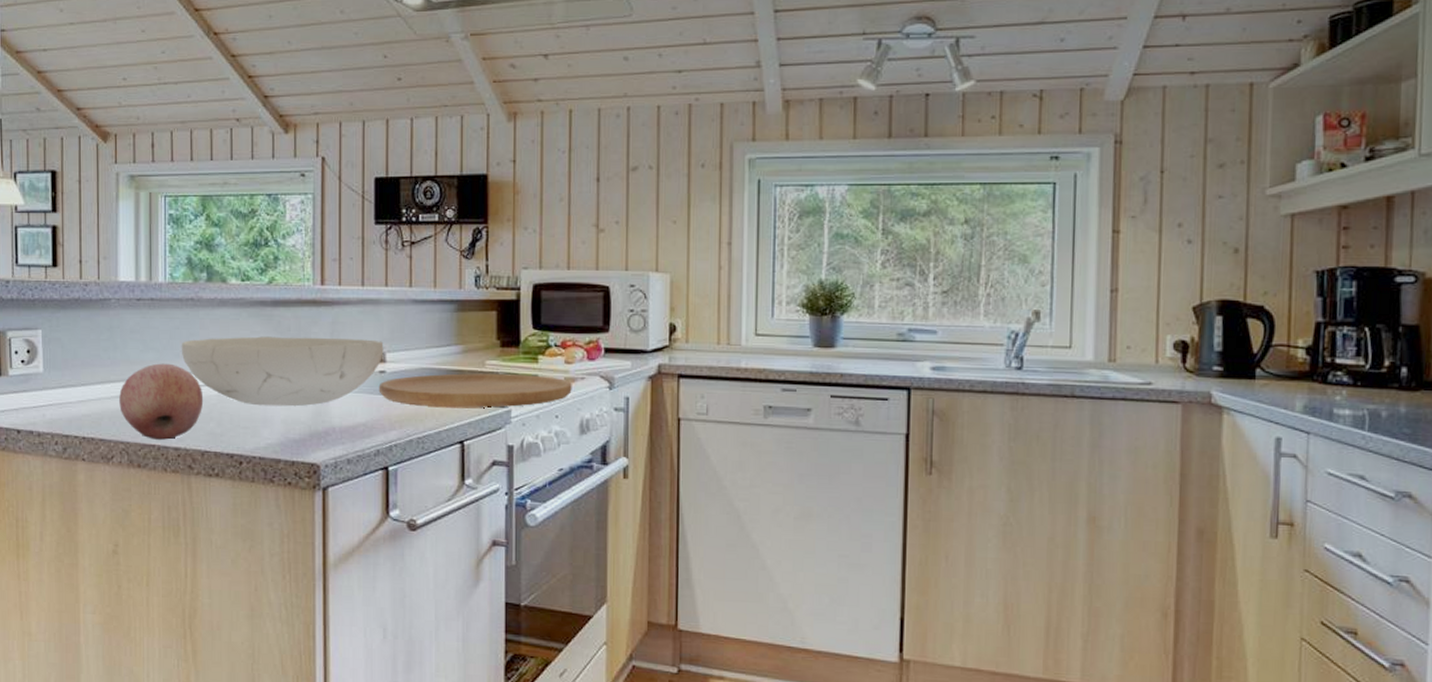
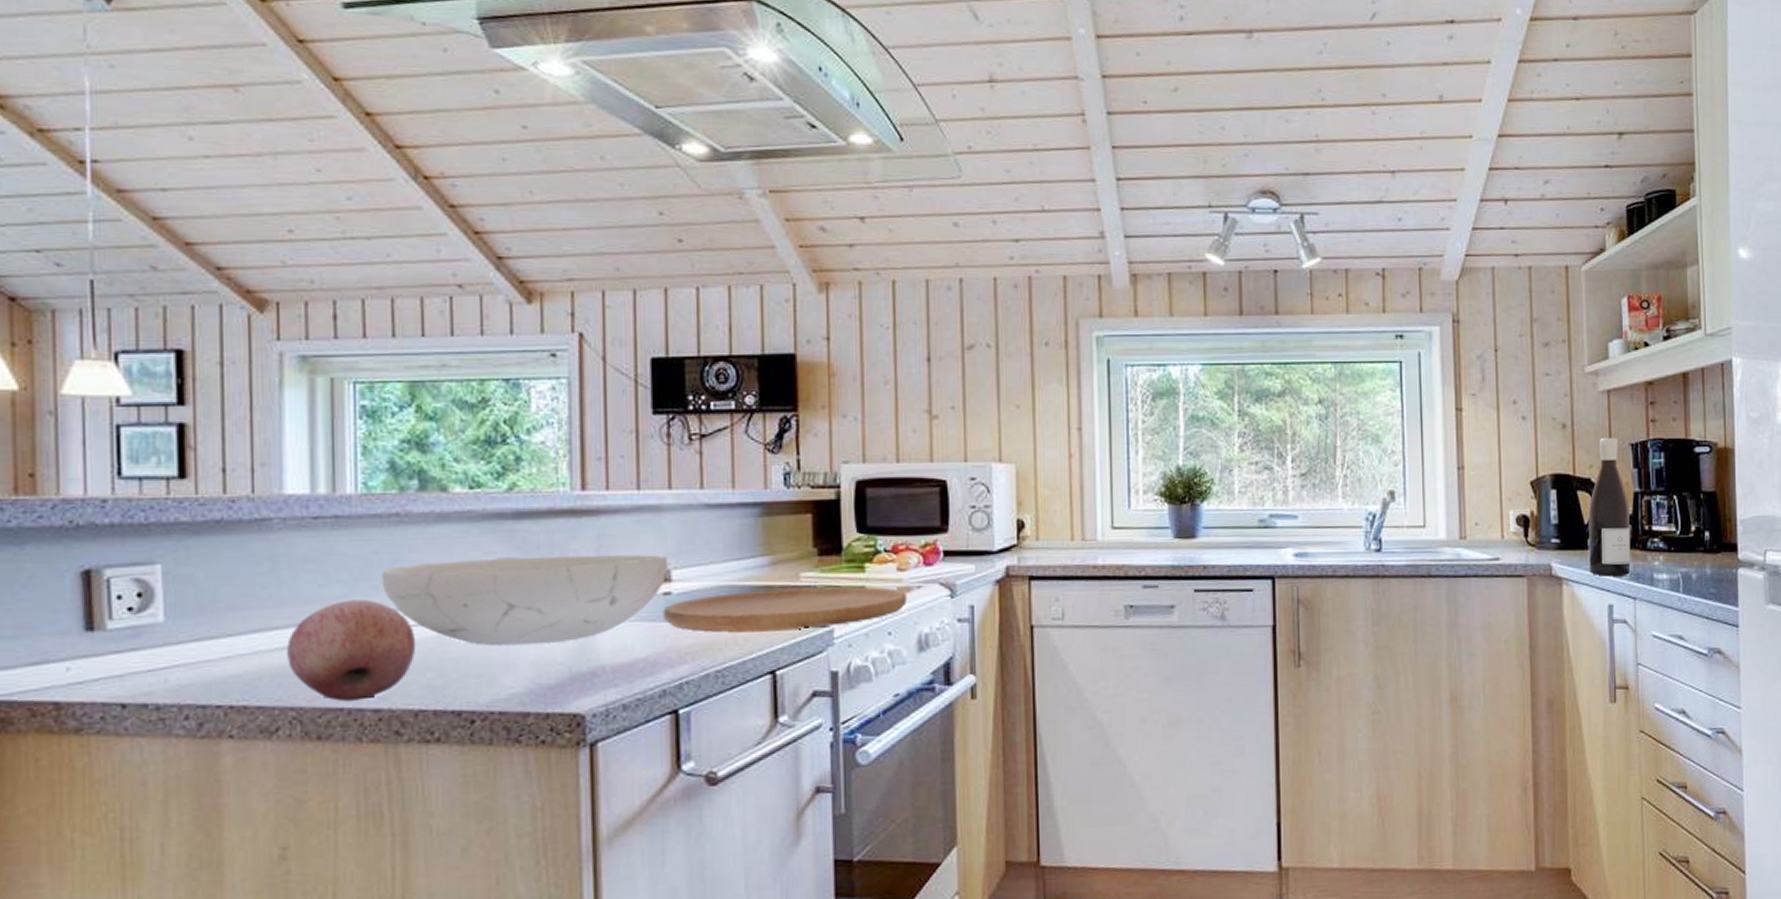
bottle: none [1254,263,1309,408] -> present [1588,437,1631,576]

